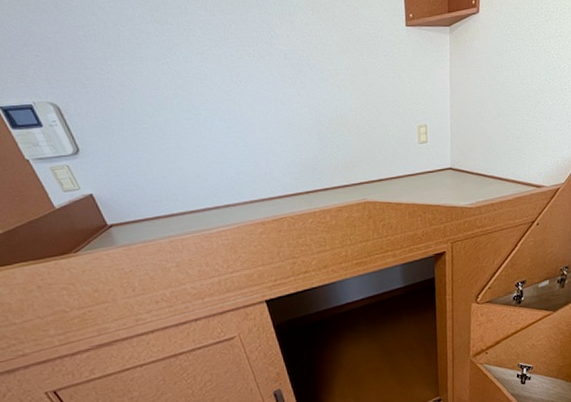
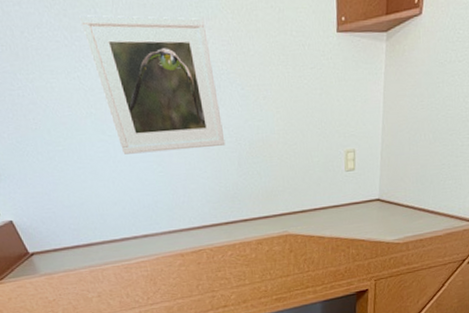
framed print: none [171,10,306,131] -> present [79,15,226,154]

